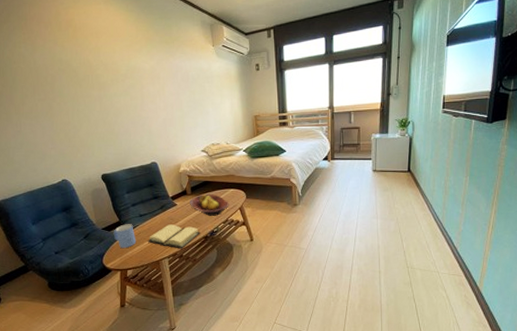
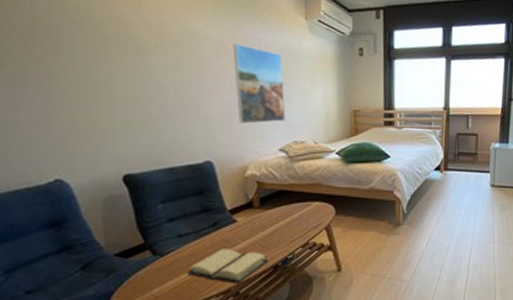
mug: present [113,224,137,249] -> none [132,248,169,285]
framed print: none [162,72,204,133] -> present [232,43,286,124]
fruit bowl: present [190,193,229,216] -> none [256,207,312,237]

